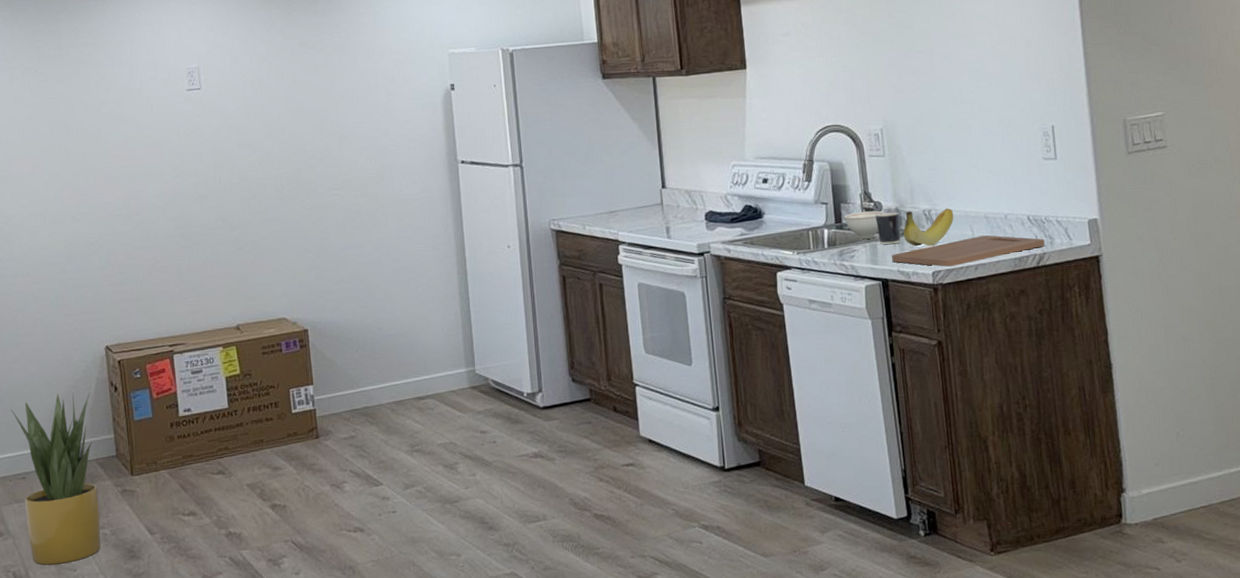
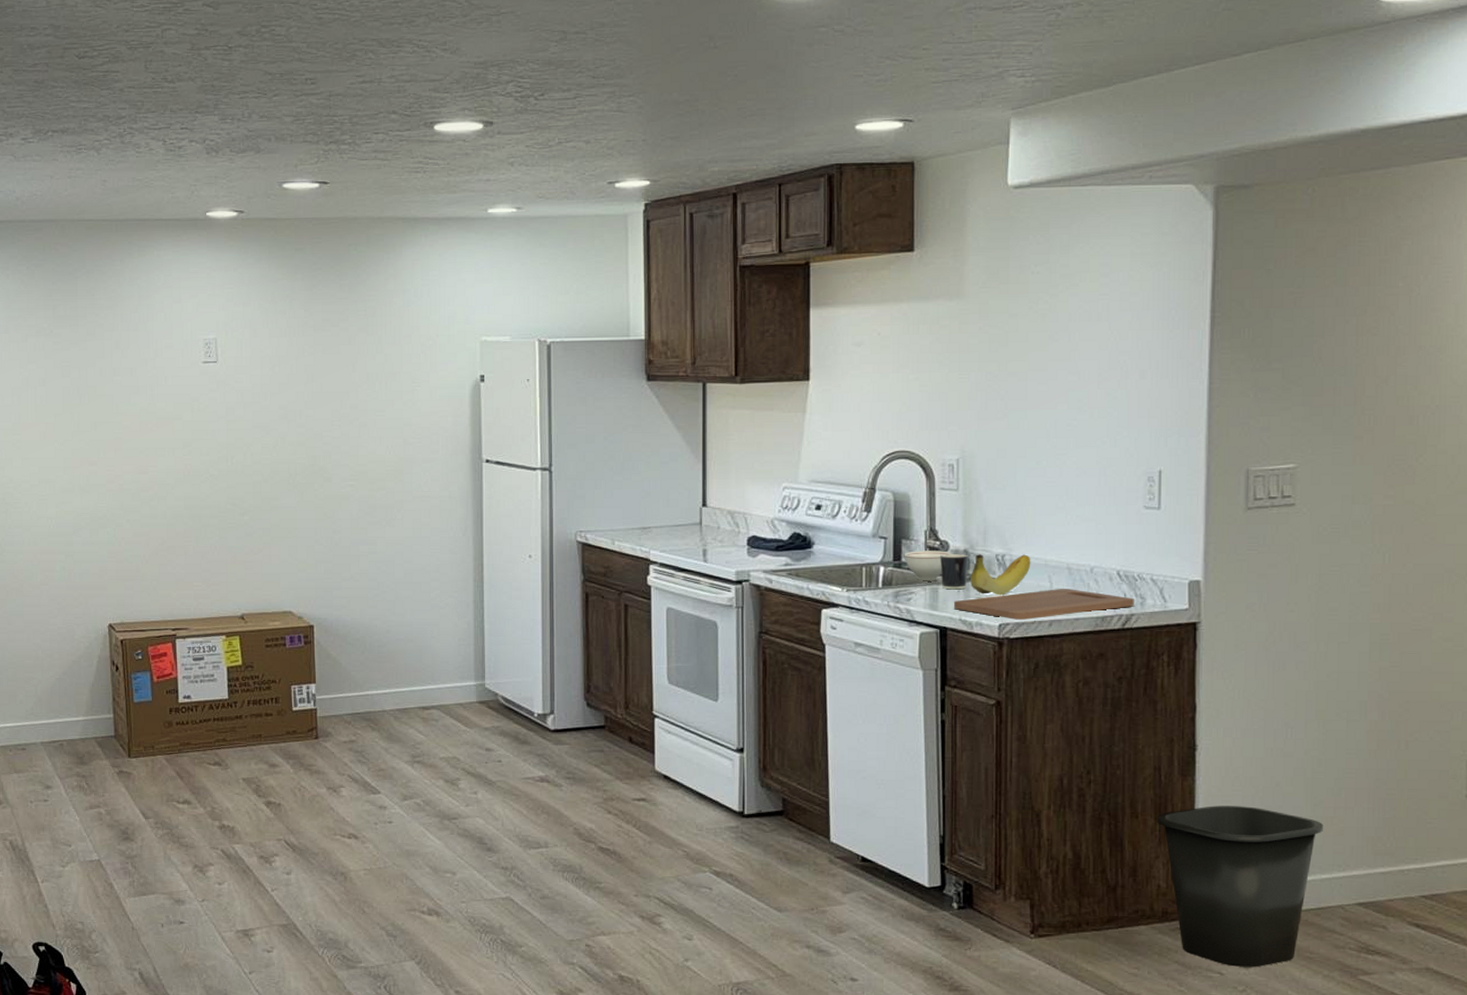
planter: present [11,392,101,565] -> none [13,668,96,838]
waste bin: none [1086,414,1226,561] -> present [1157,805,1323,967]

